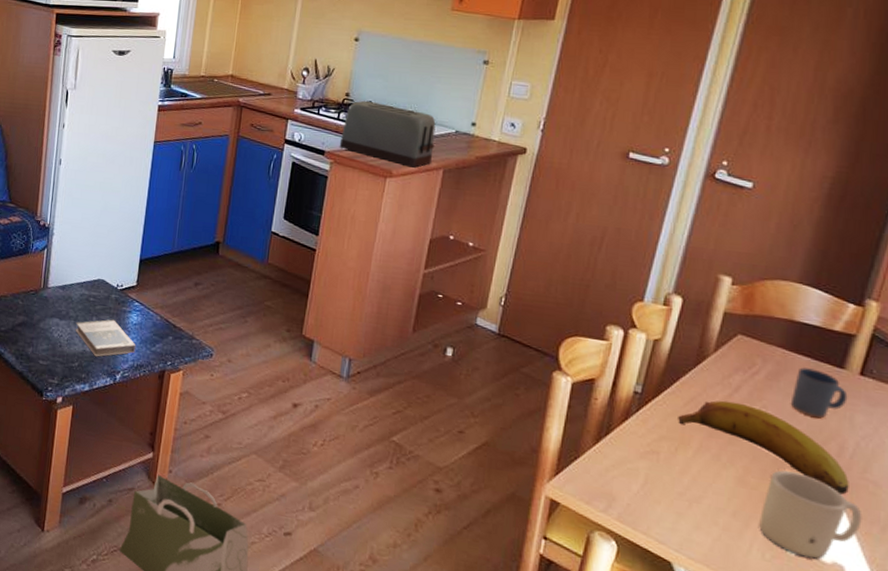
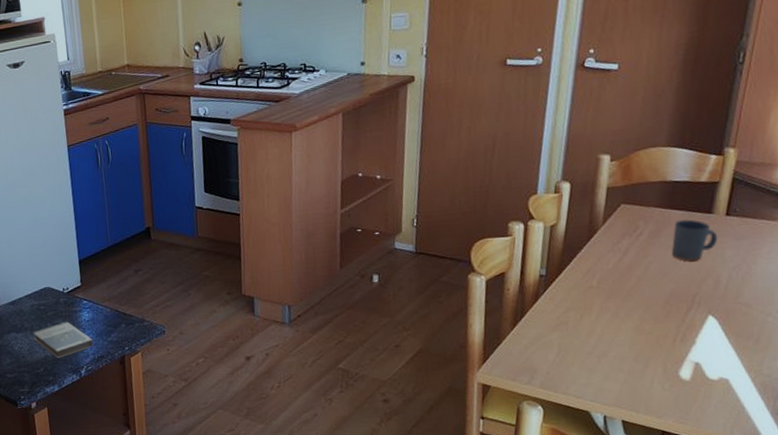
toaster: present [339,100,436,168] -> none [242,61,330,118]
fruit: present [678,400,849,495] -> none [579,263,726,321]
mug: present [759,470,862,559] -> none [657,311,739,380]

